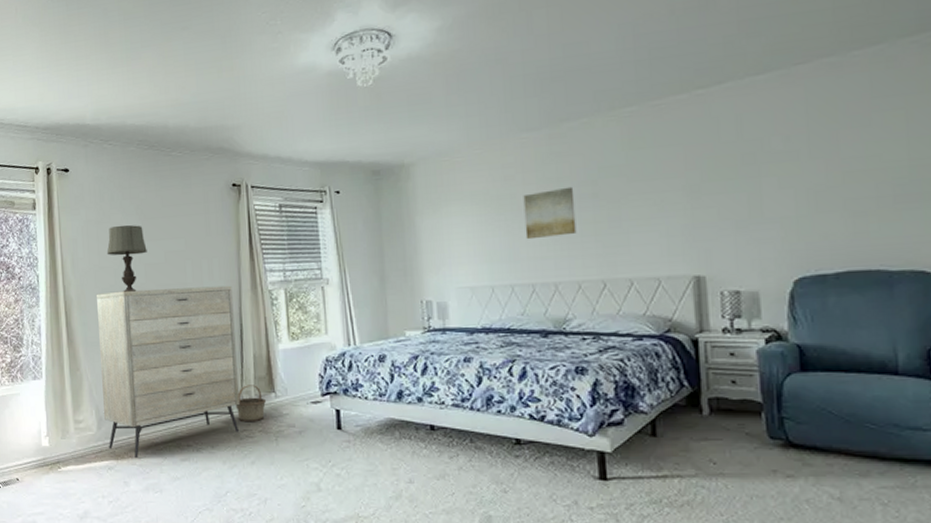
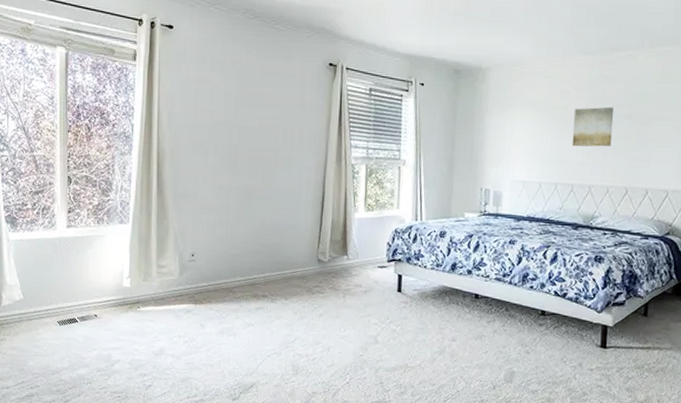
dresser: present [97,285,240,459] -> none [187,149,319,304]
table lamp: present [106,225,147,292] -> none [203,87,243,151]
basket: present [235,385,267,422] -> none [311,246,339,280]

